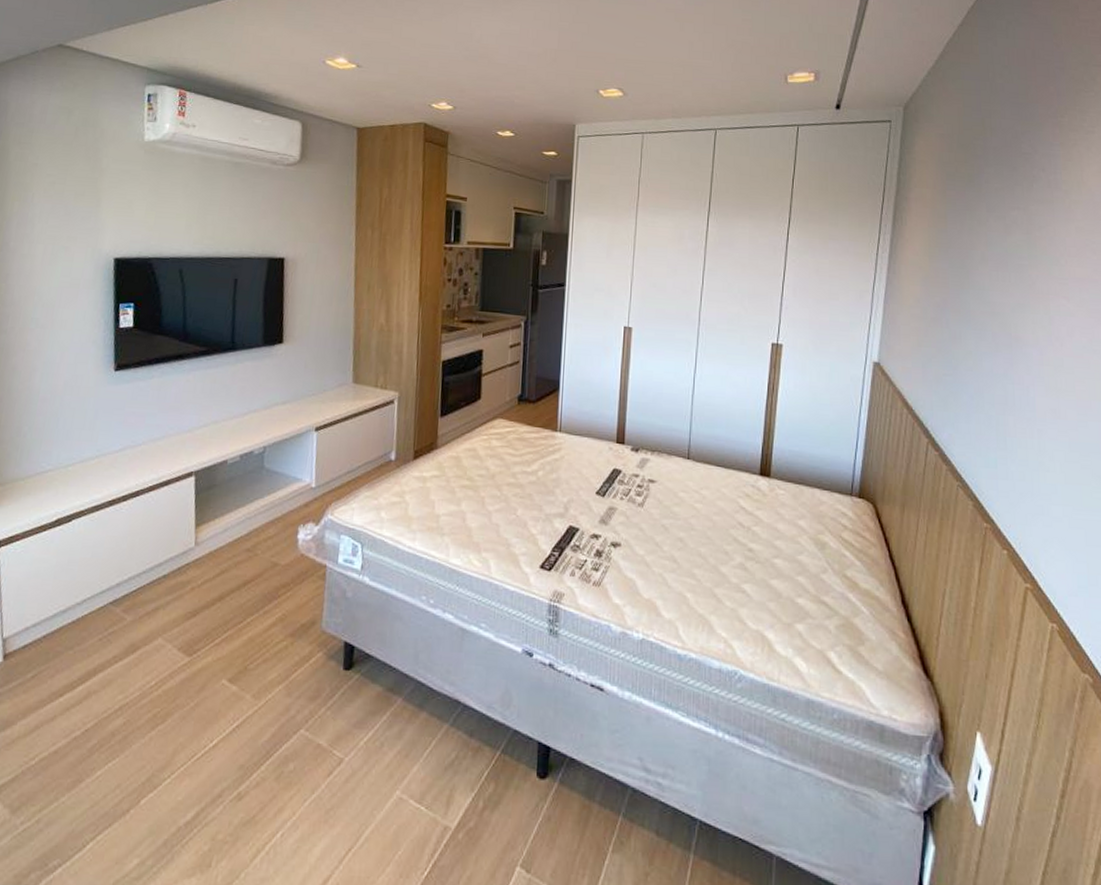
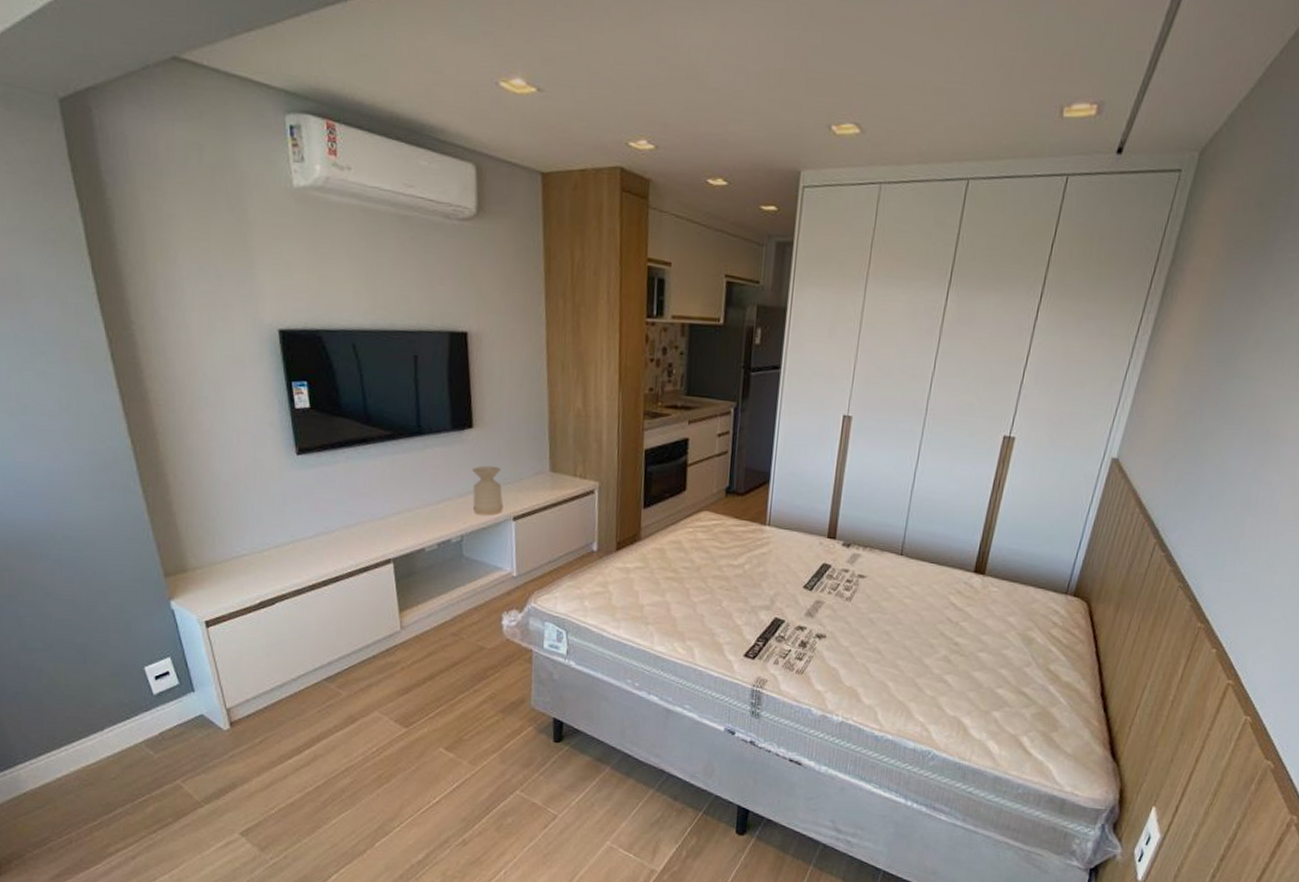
side table: none [277,378,307,428] -> present [472,465,503,517]

